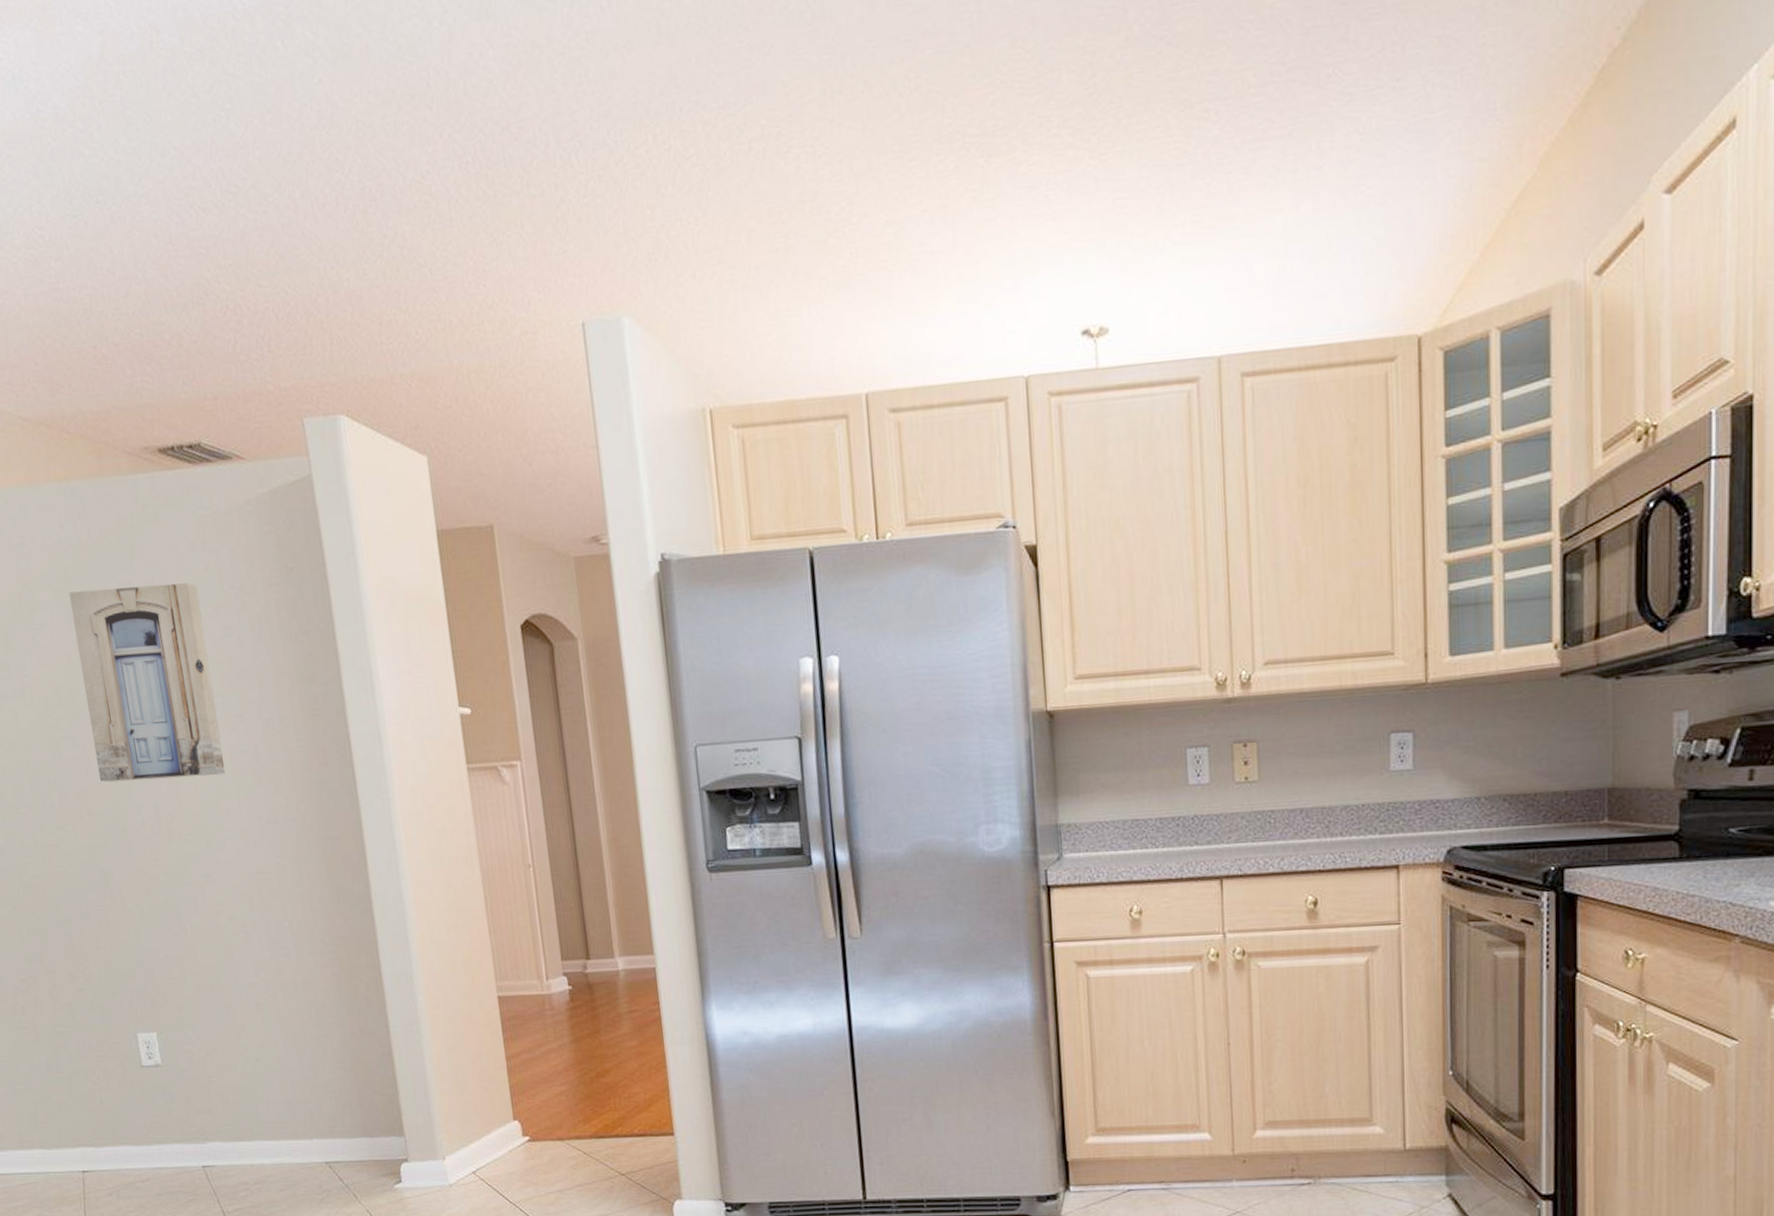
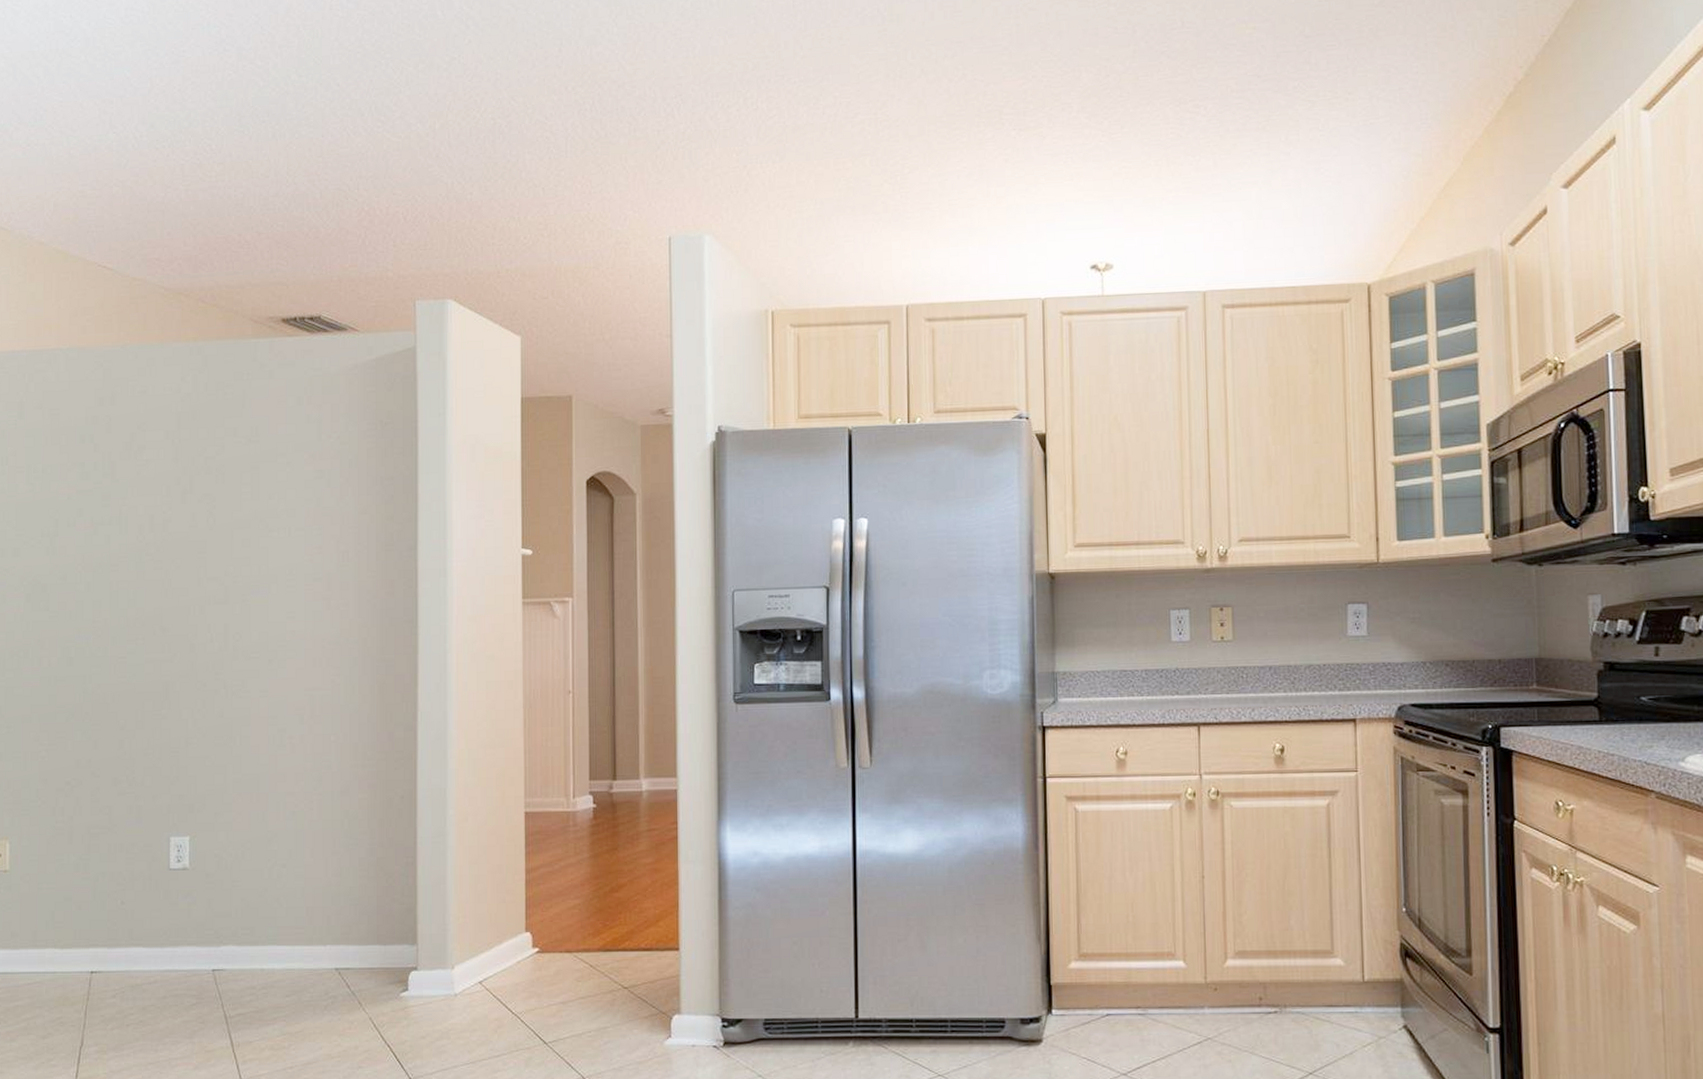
wall art: present [69,583,226,783] -> none [178,431,297,603]

